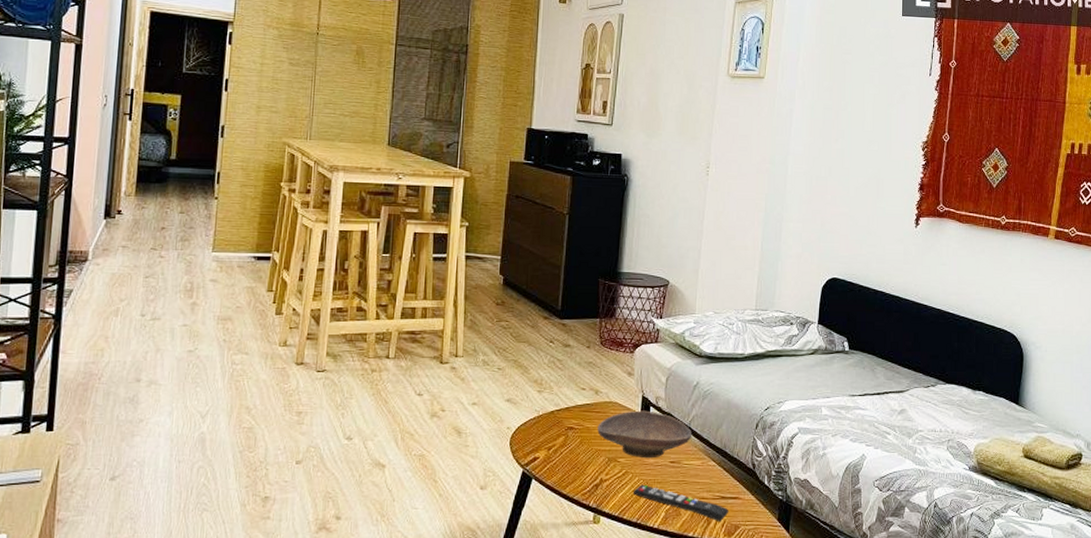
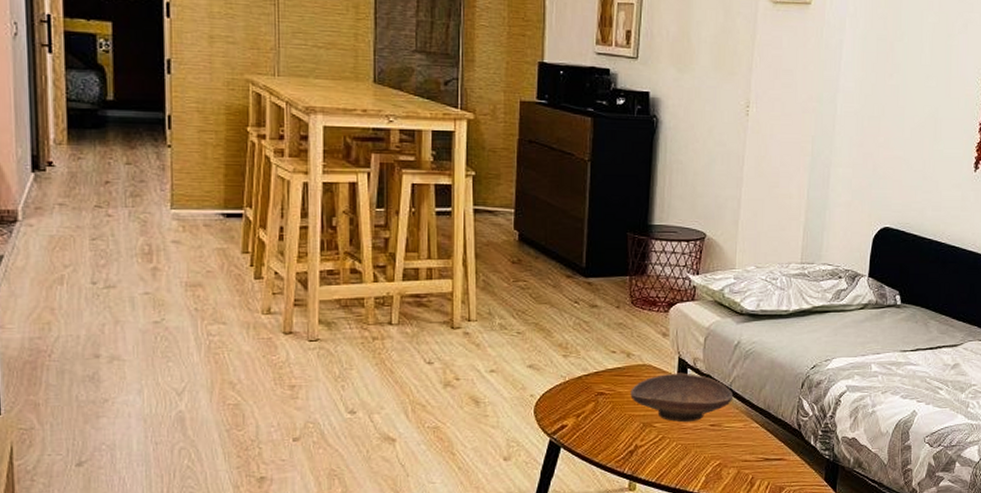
remote control: present [632,484,729,522] -> none [670,449,774,484]

